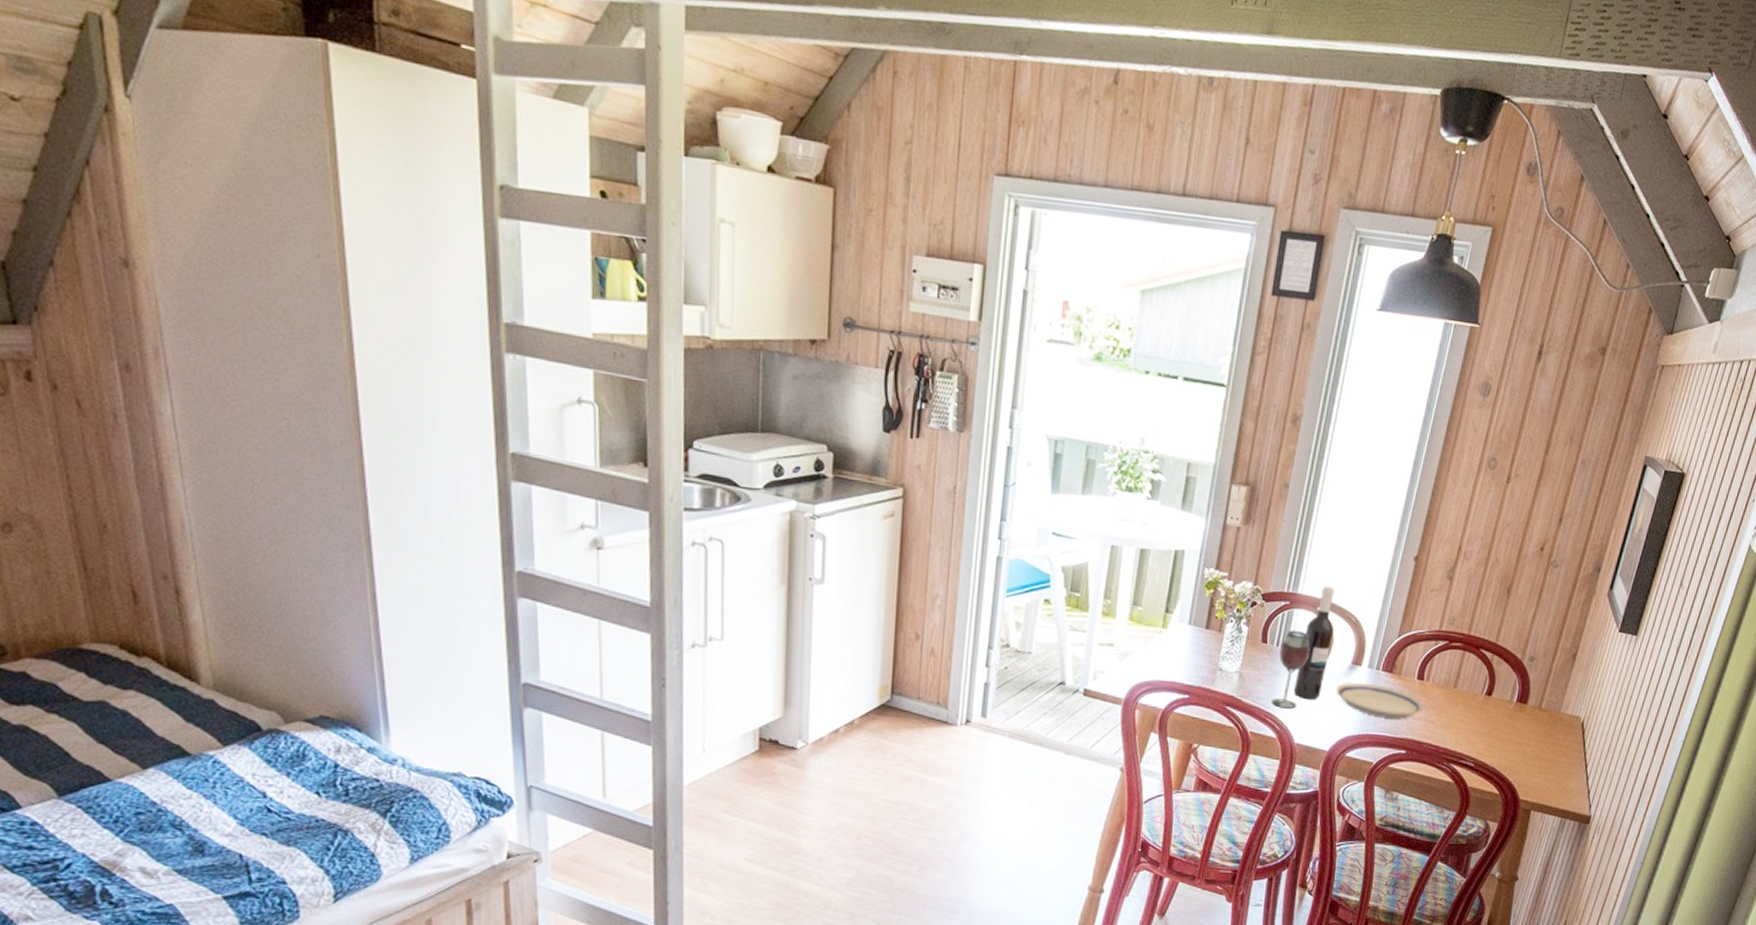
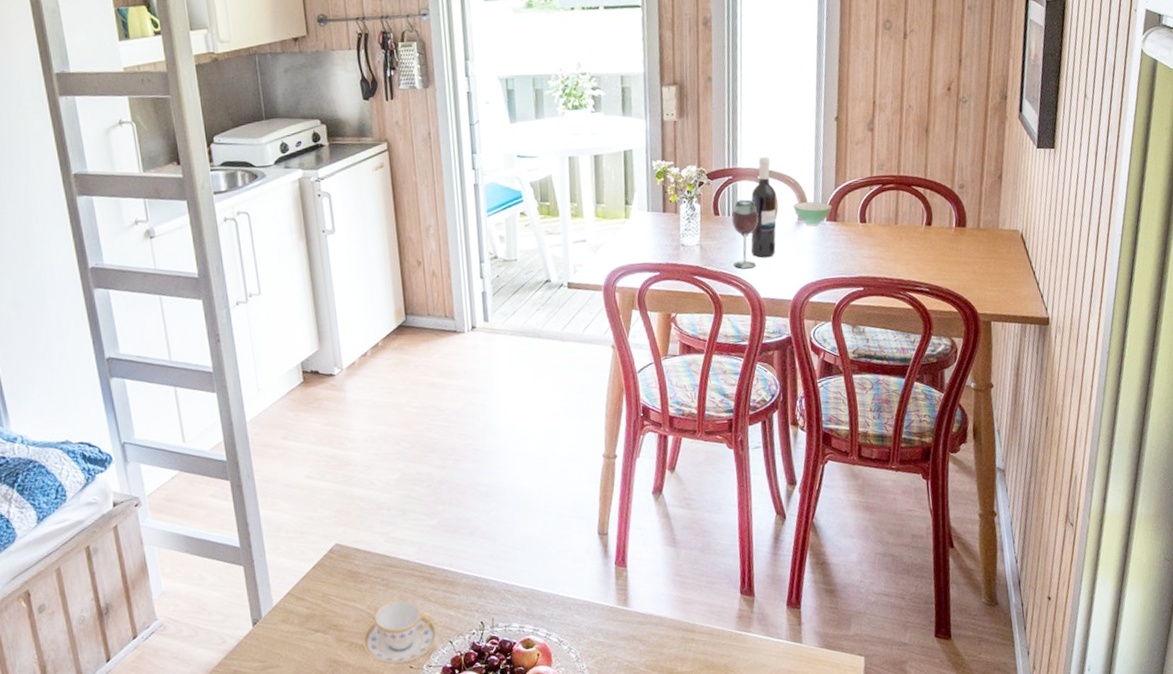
plate: present [1336,683,1424,718] -> none [788,234,872,262]
bowl: none [1349,644,1391,675] -> present [794,201,833,227]

